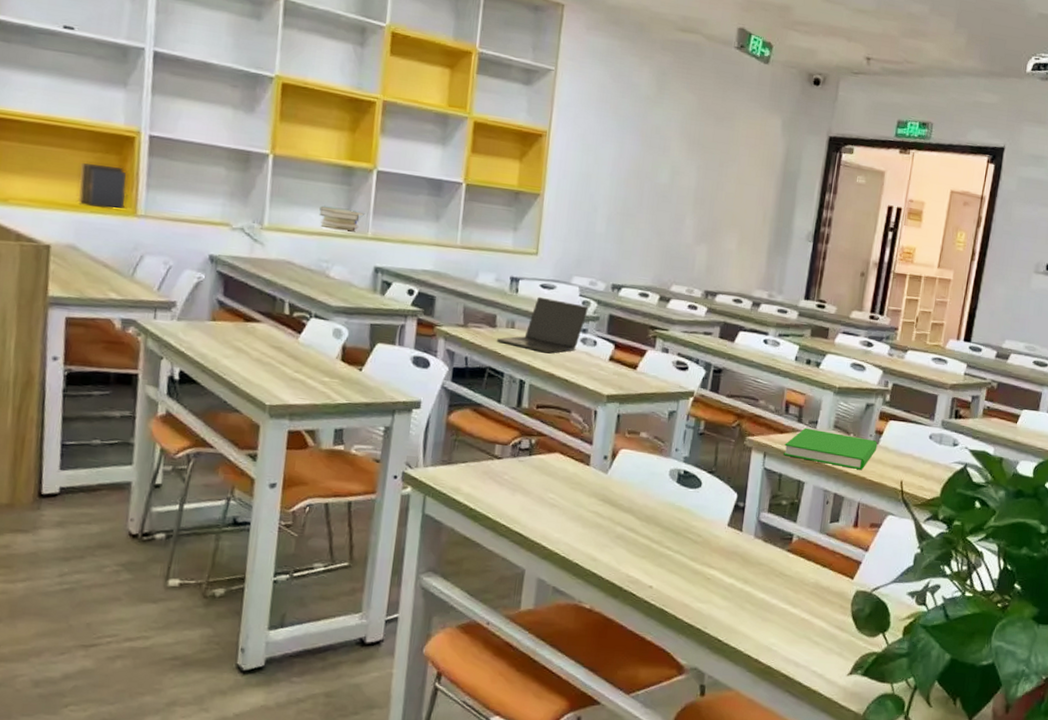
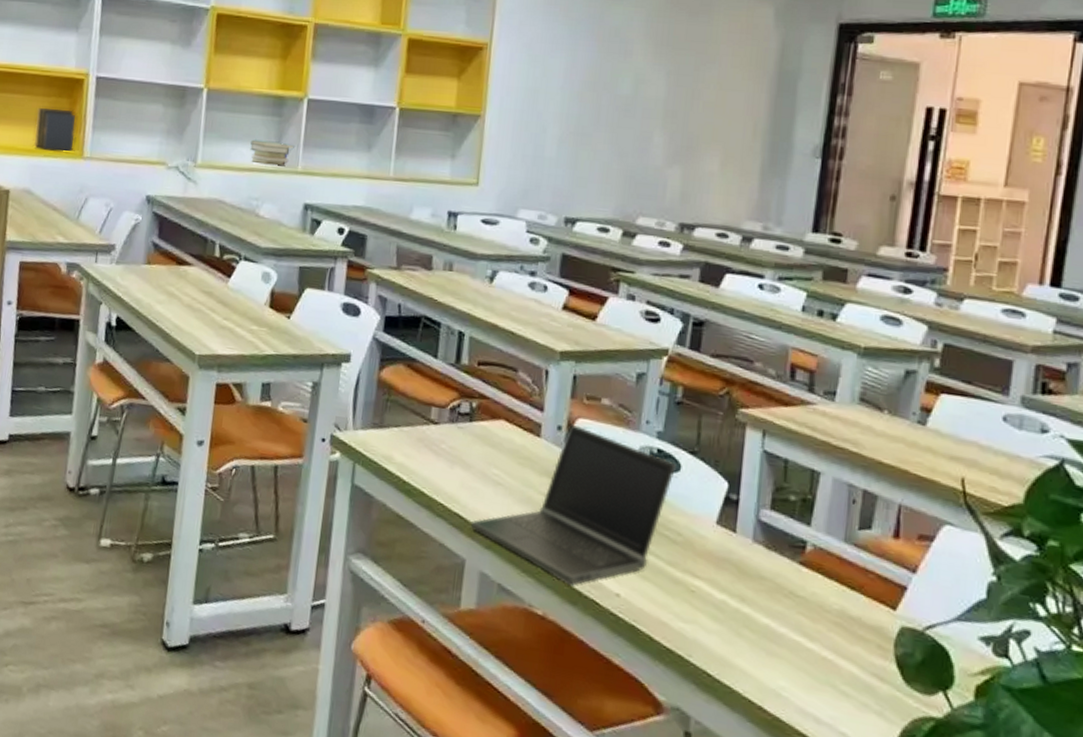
laptop: present [496,296,589,354] -> none [432,233,537,301]
laptop computer: none [530,454,699,582] -> present [471,423,677,585]
book: present [783,428,878,471] -> none [790,399,924,461]

